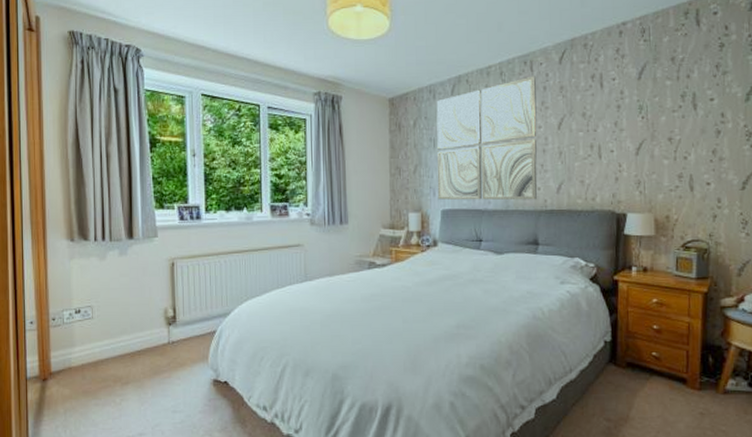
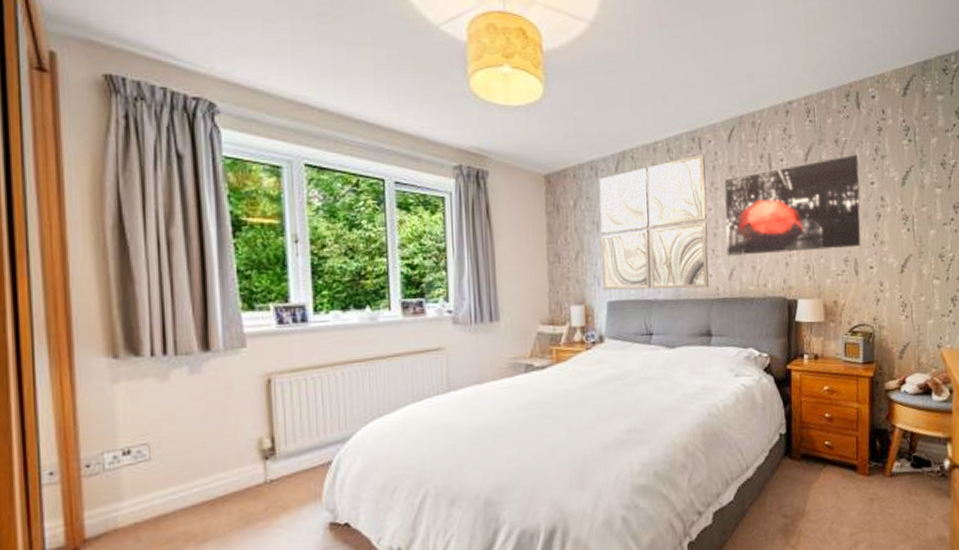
wall art: none [555,71,697,171] -> present [724,154,861,256]

